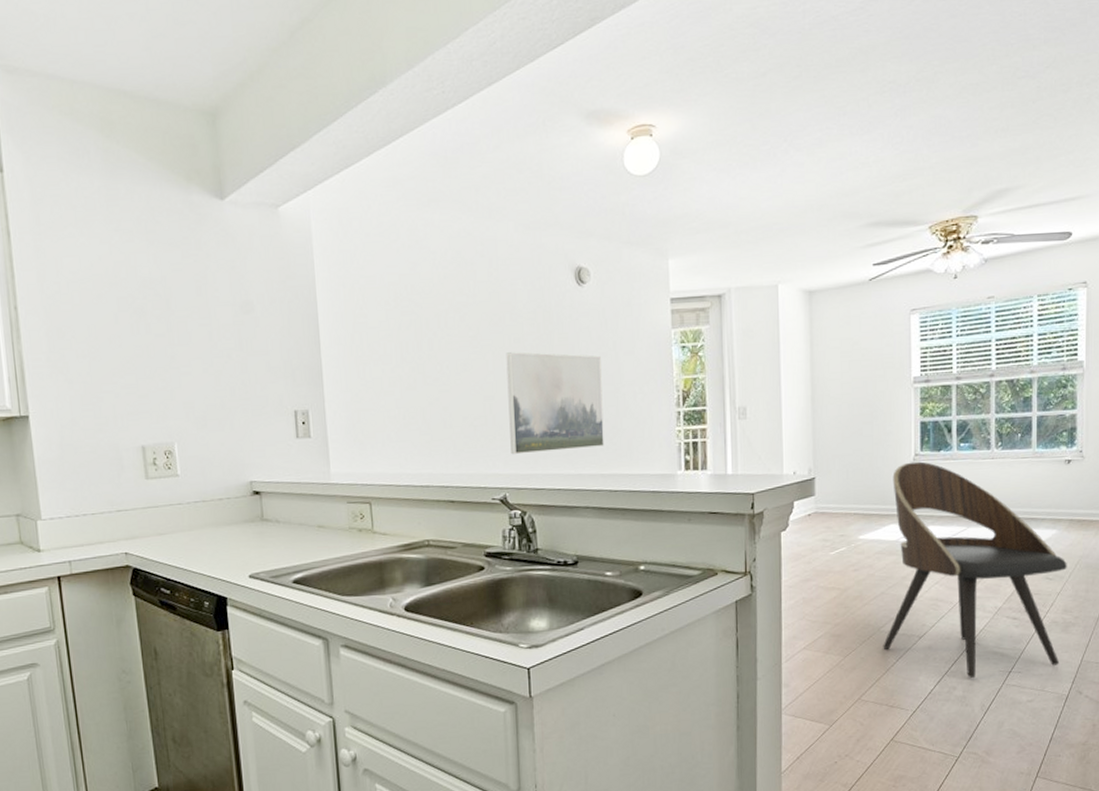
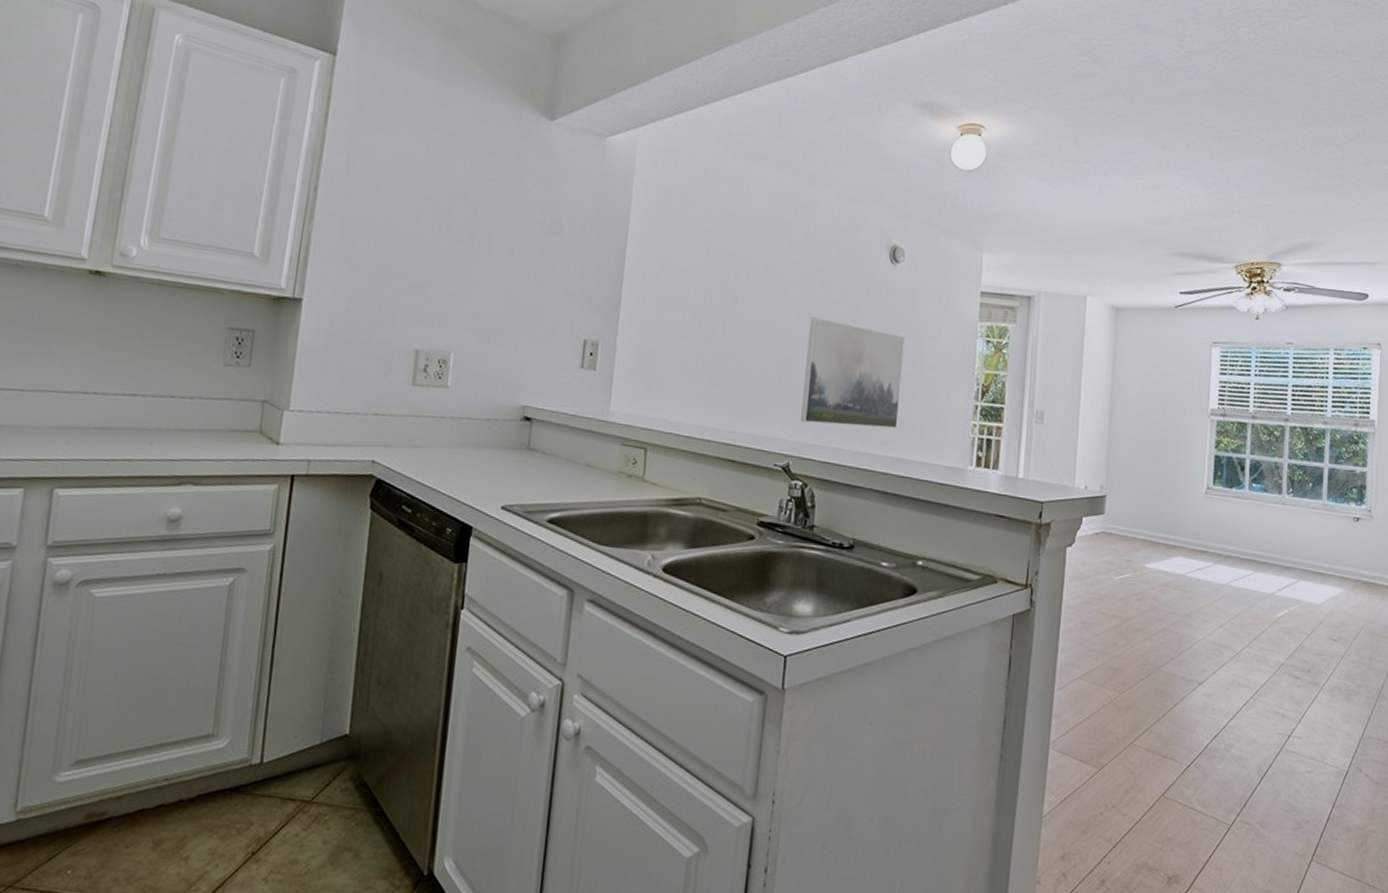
dining chair: present [883,461,1067,679] -> none [1161,494,1352,738]

